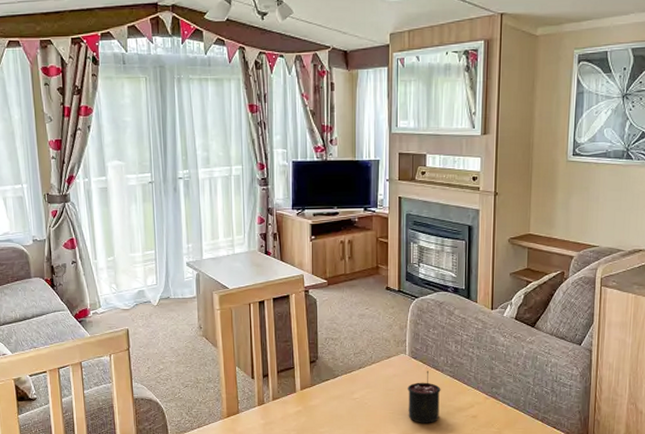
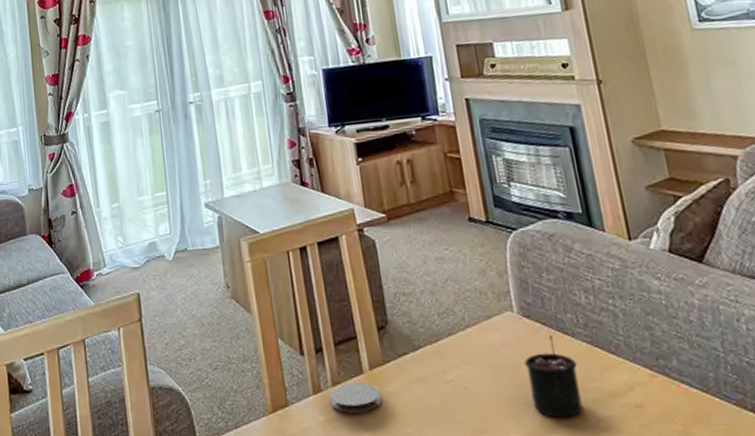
coaster: none [269,398,307,418] -> present [328,382,382,413]

